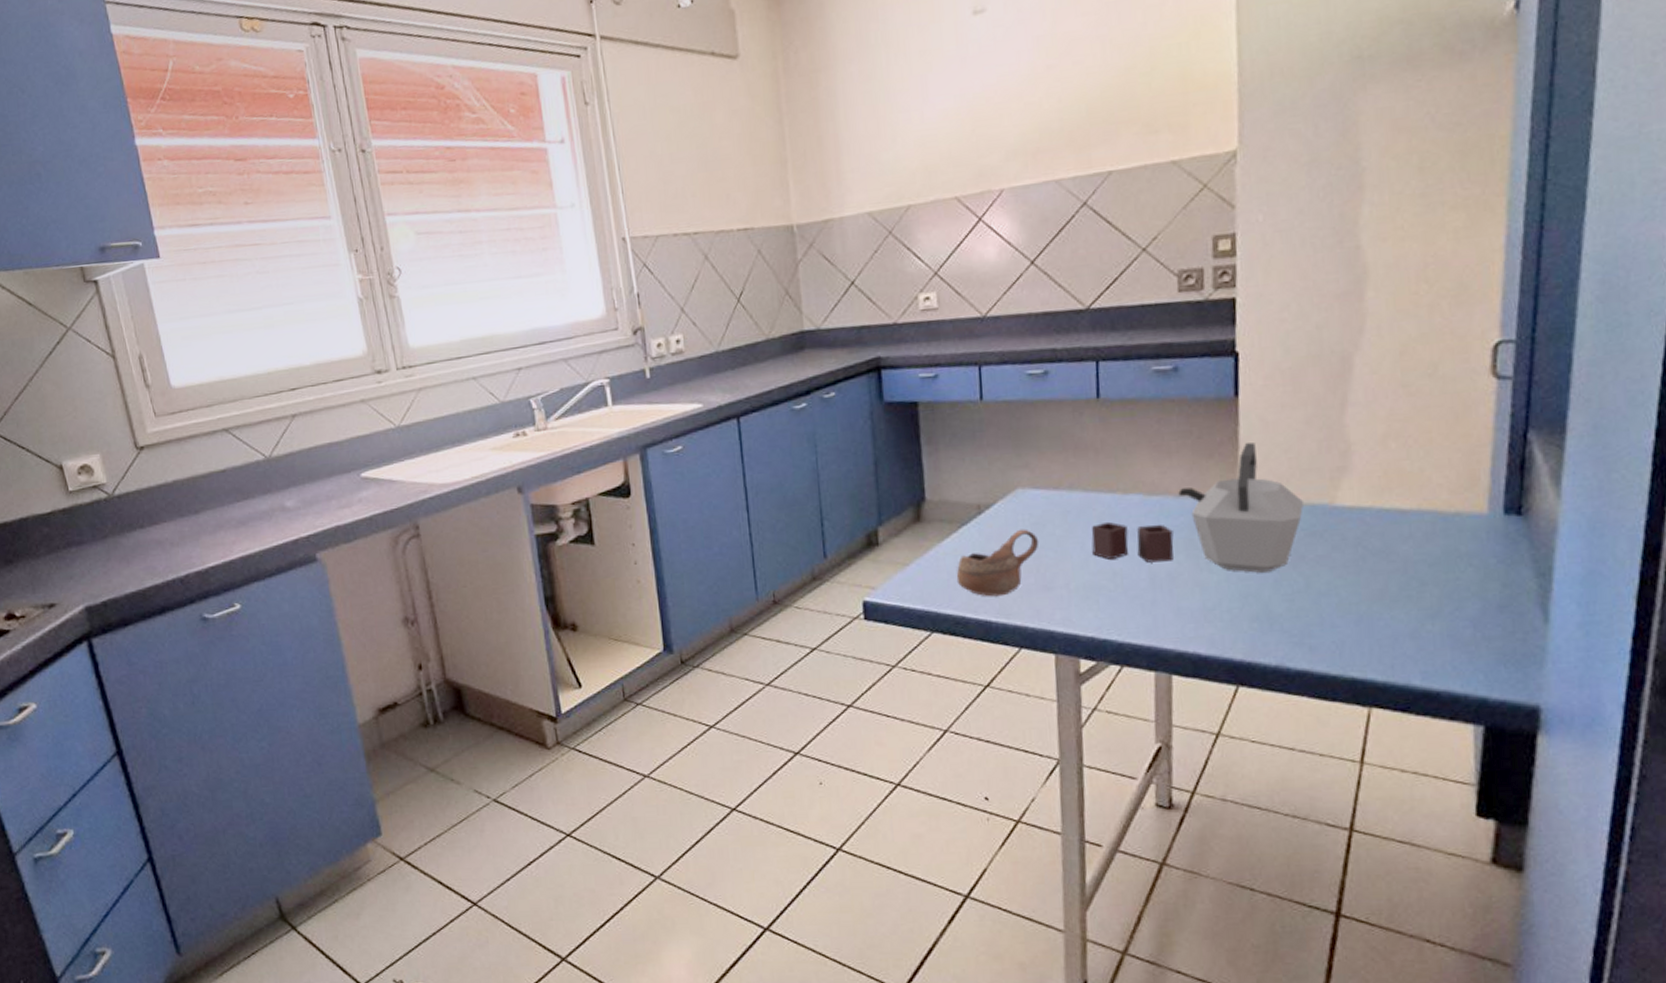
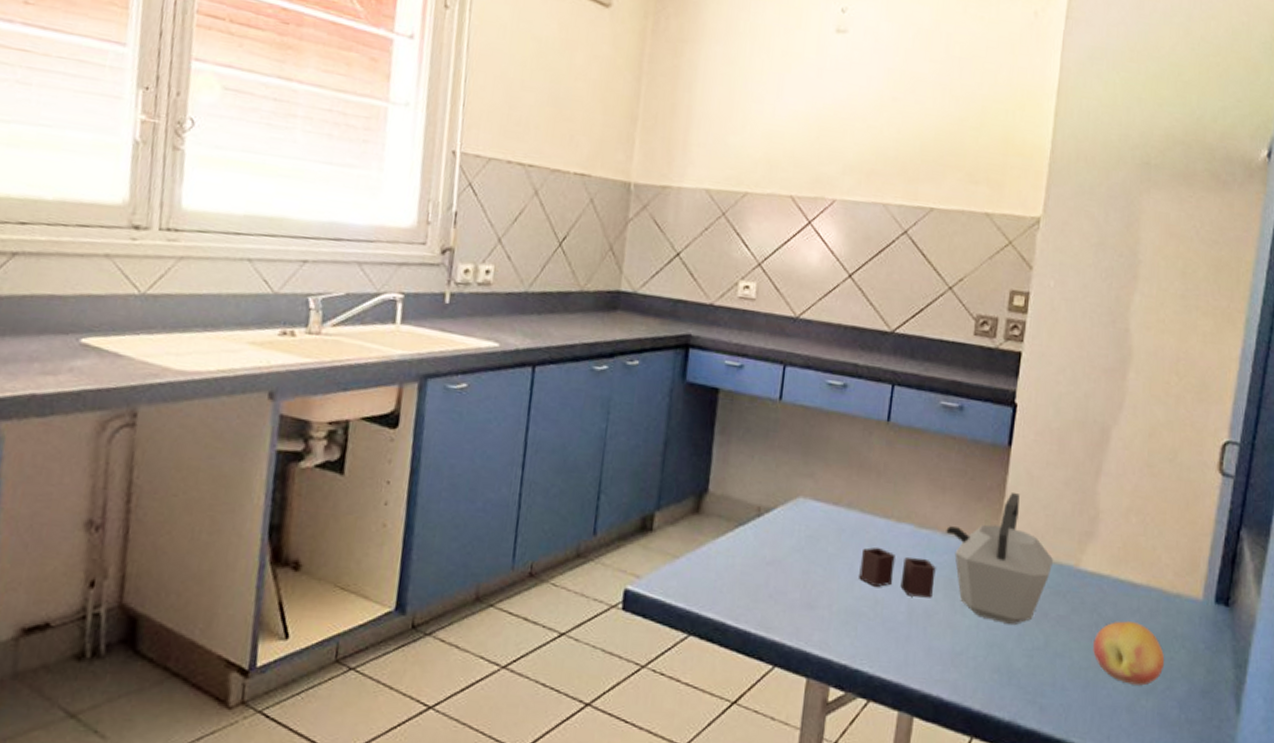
cup: present [956,529,1039,597] -> none [723,539,811,608]
fruit: none [1362,549,1450,612] -> present [1093,621,1165,686]

